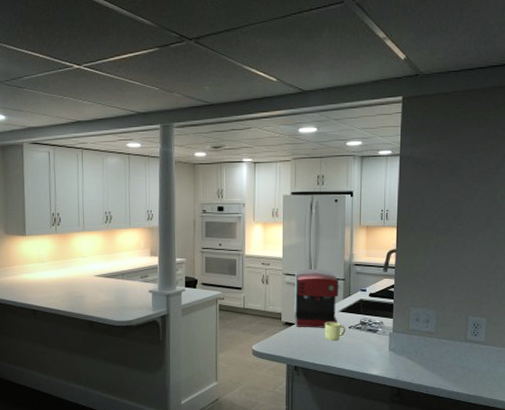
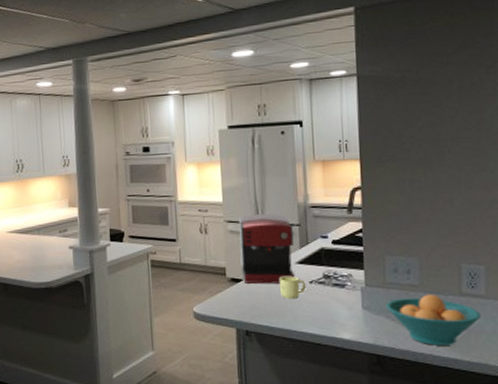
fruit bowl: none [408,340,480,381] -> present [386,294,481,346]

